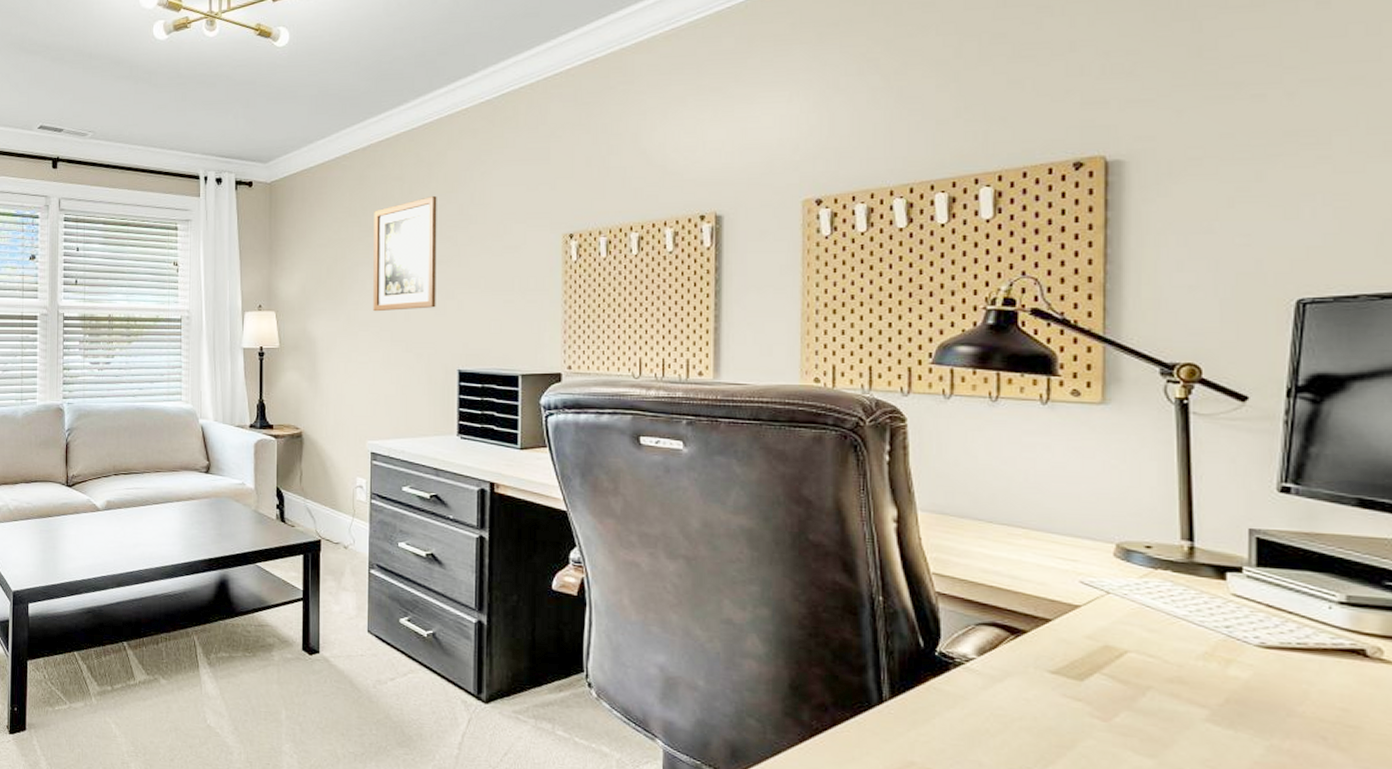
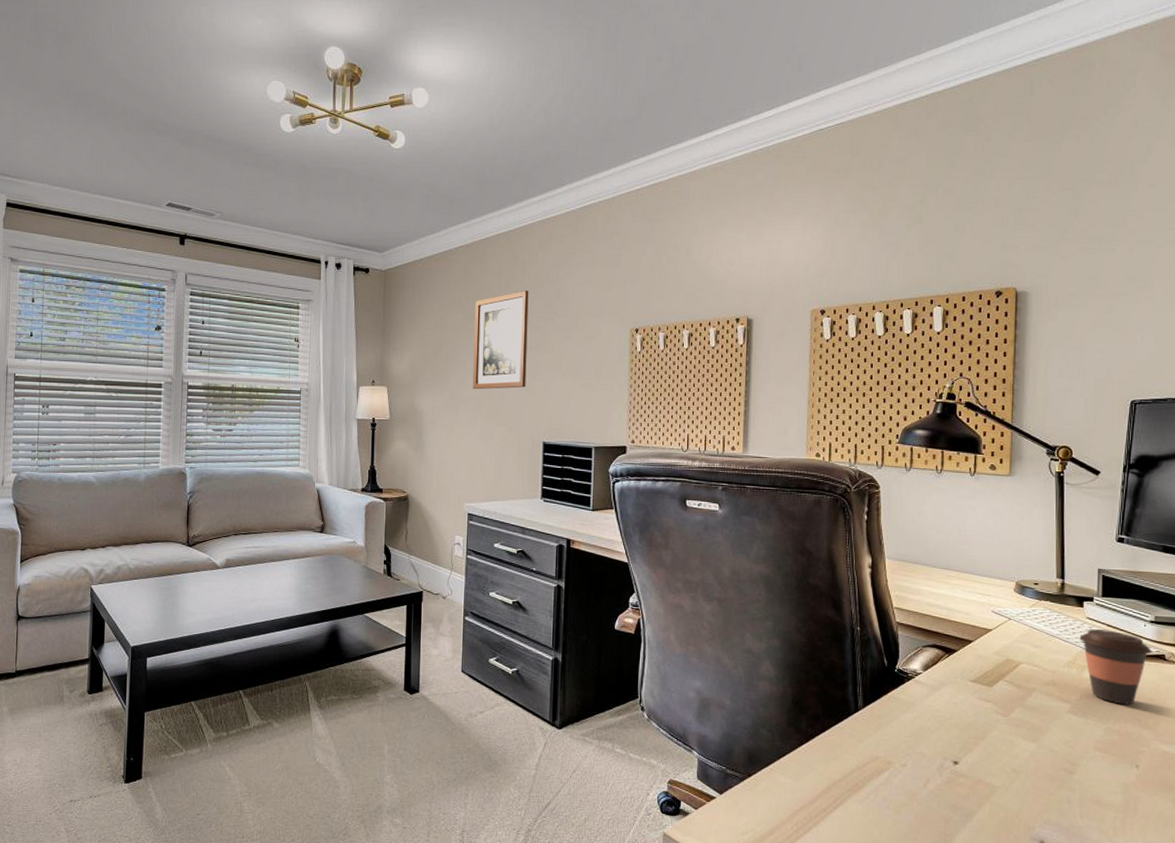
coffee cup: none [1221,610,1344,716] -> present [1079,629,1152,705]

